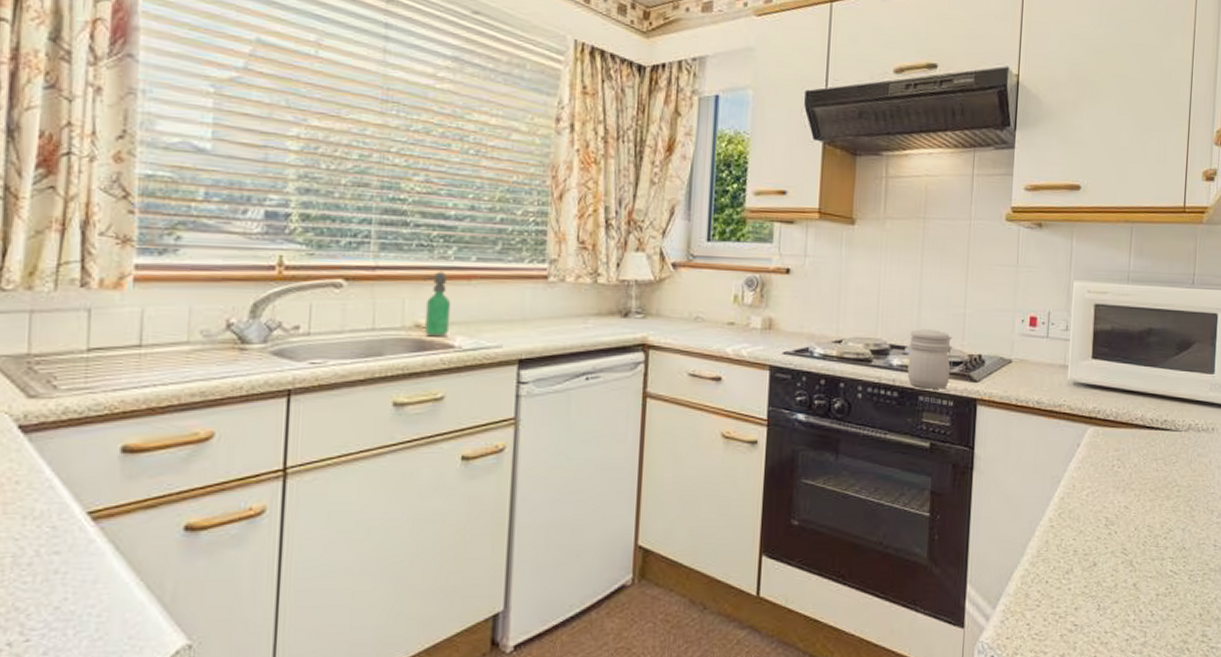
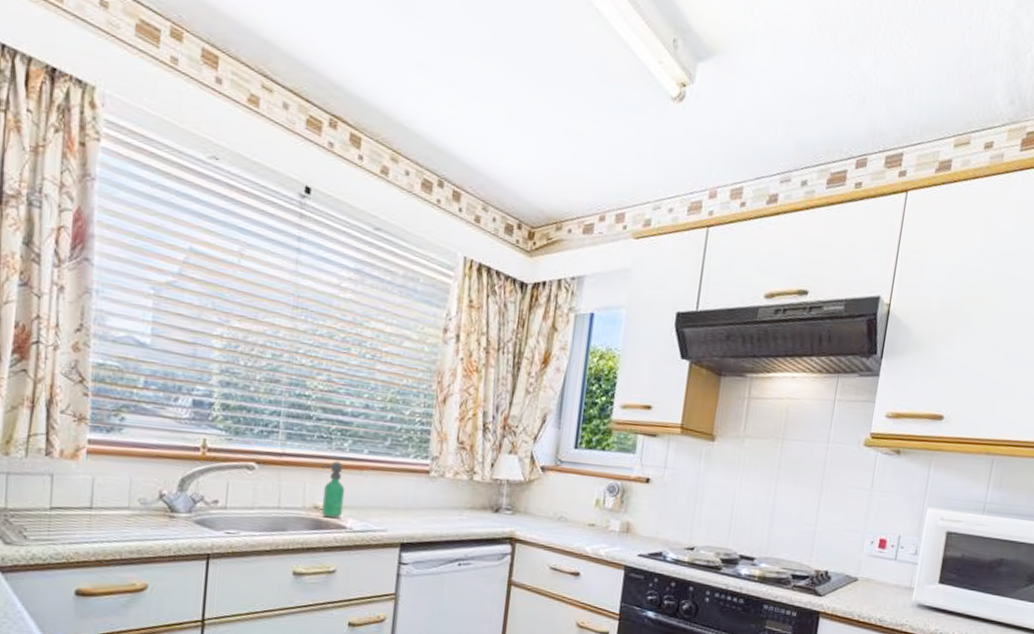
jar: present [907,329,953,389] -> none [754,543,801,600]

